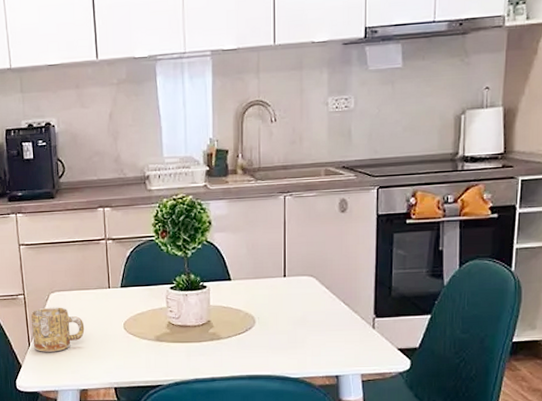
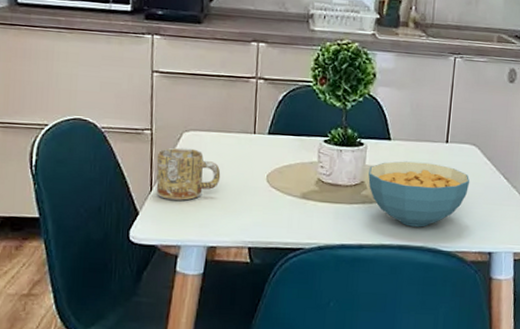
cereal bowl: none [214,297,311,358] -> present [368,161,470,227]

